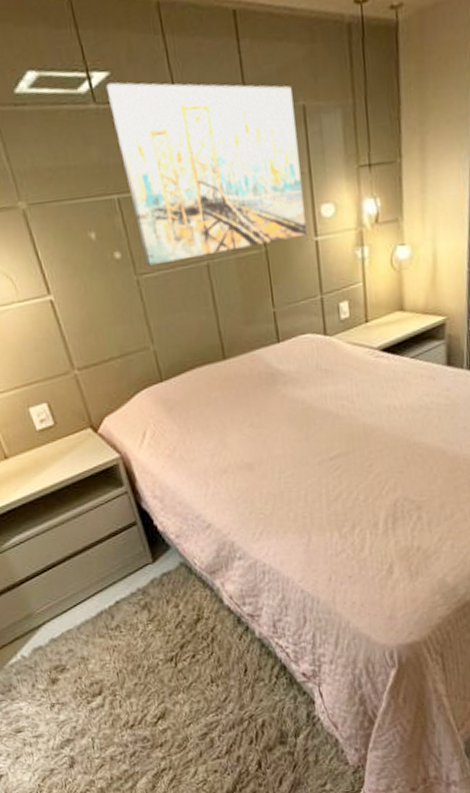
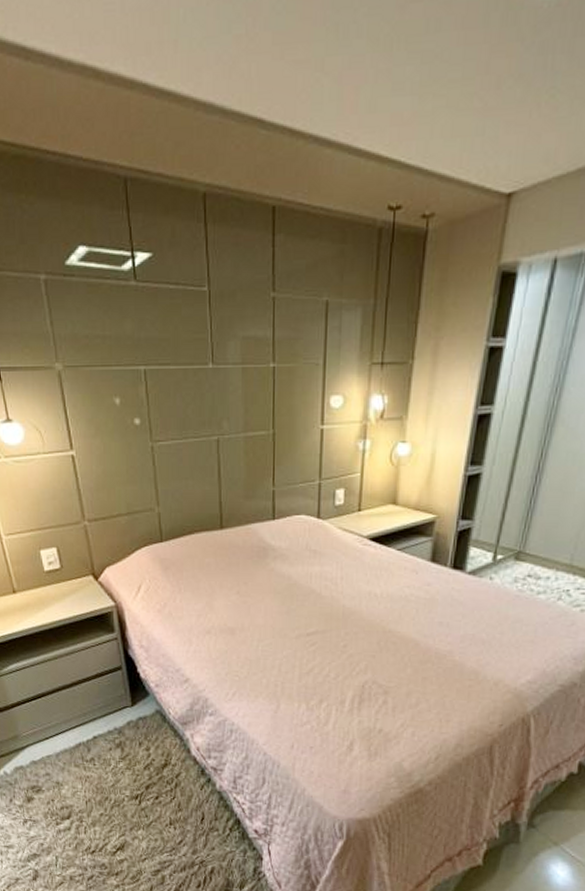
wall art: present [106,82,306,266] -> none [147,264,318,434]

